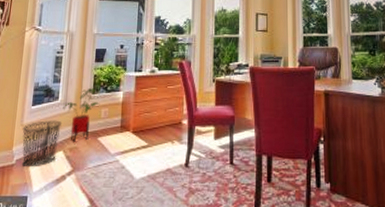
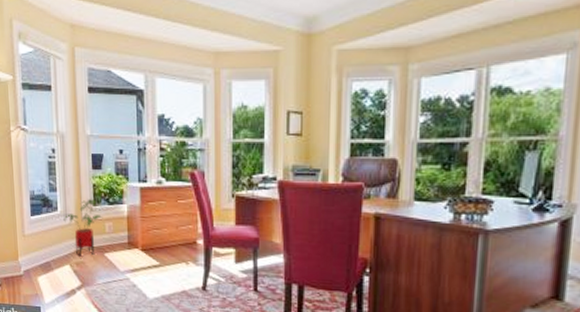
waste bin: present [21,120,62,168] -> none [25,232,64,279]

